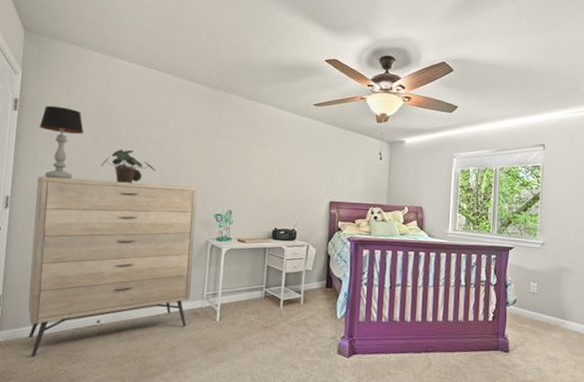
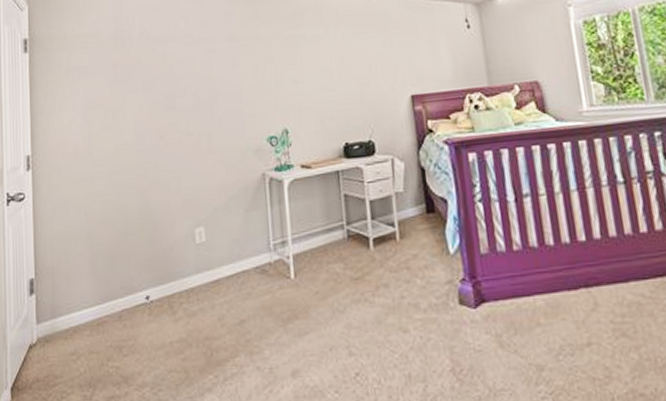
dresser: present [28,176,198,358] -> none [57,106,254,355]
table lamp: present [39,105,84,180] -> none [53,38,102,125]
potted plant: present [101,149,157,183] -> none [126,74,191,117]

